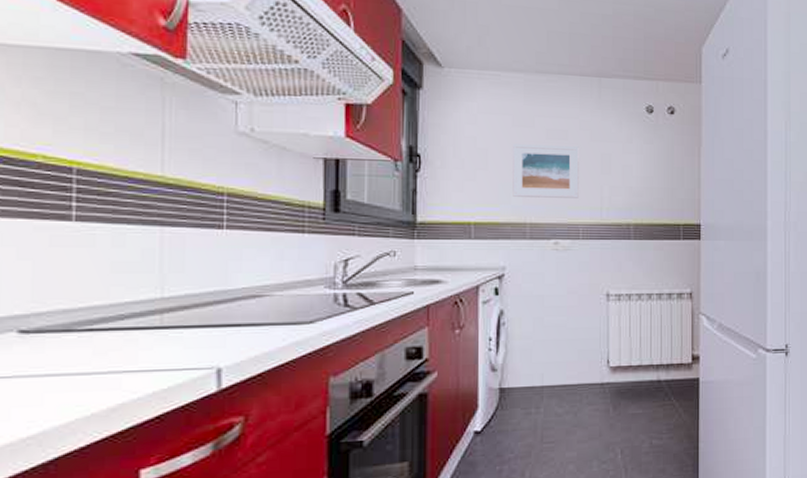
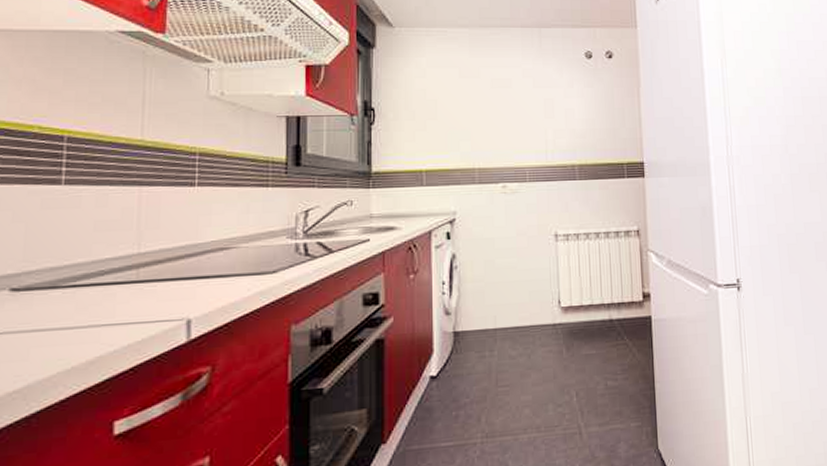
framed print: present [512,144,579,198] -> none [460,93,524,144]

